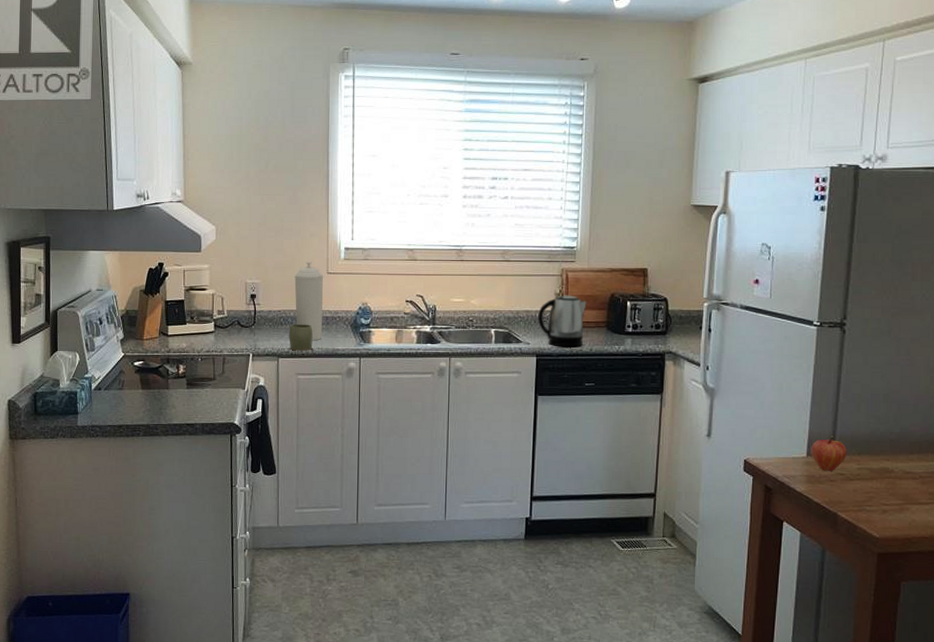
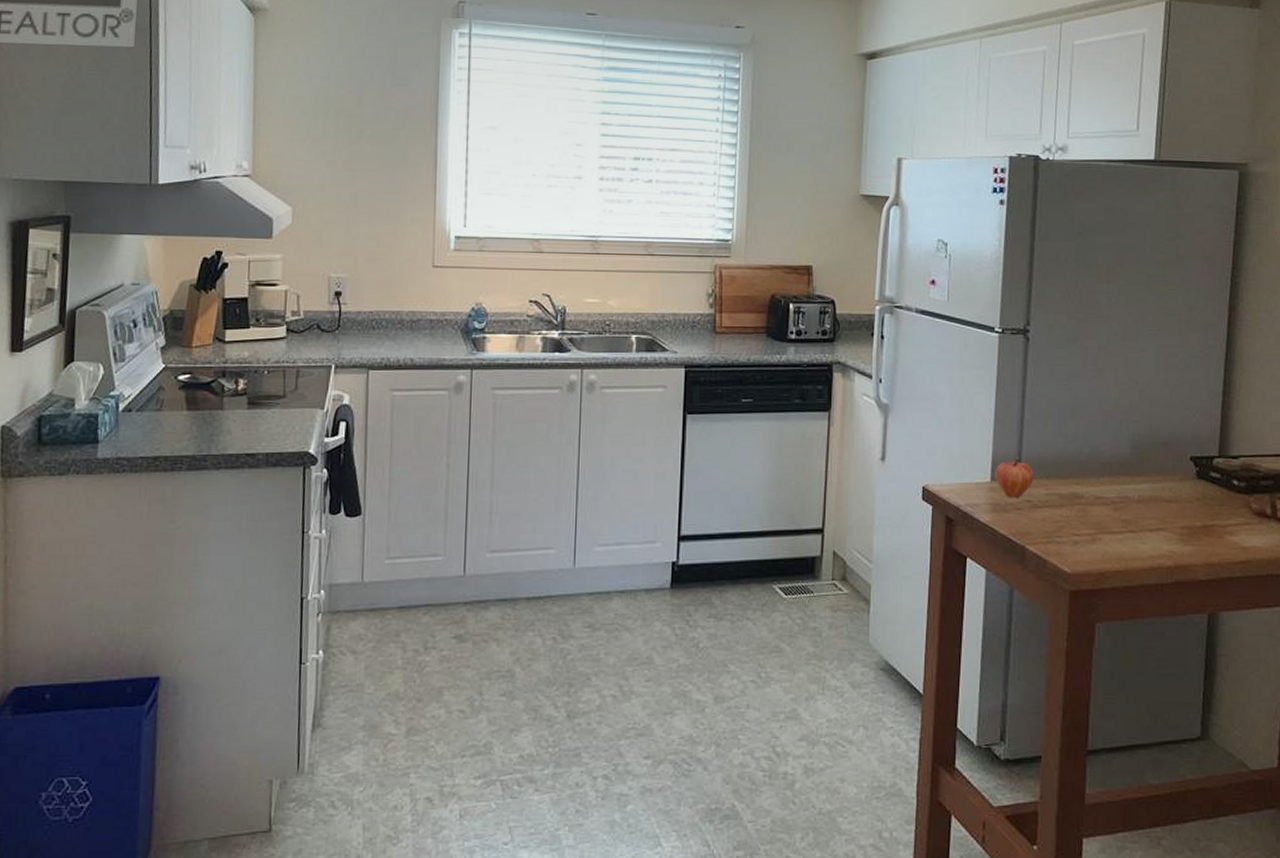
mug: present [289,324,313,352] -> none [382,328,413,363]
canister: present [294,261,324,341] -> none [391,252,429,349]
kettle: present [538,295,587,348] -> none [687,295,743,357]

